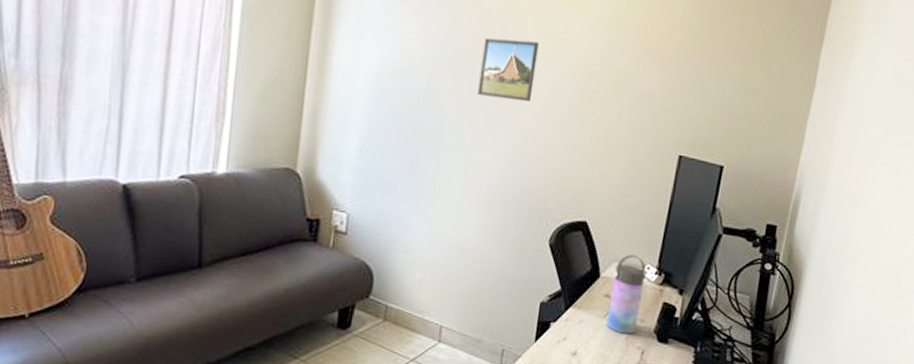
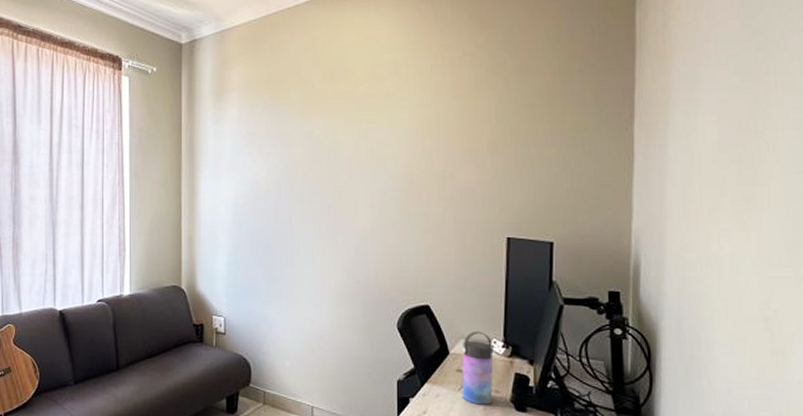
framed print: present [477,37,539,103] -> none [317,159,364,210]

